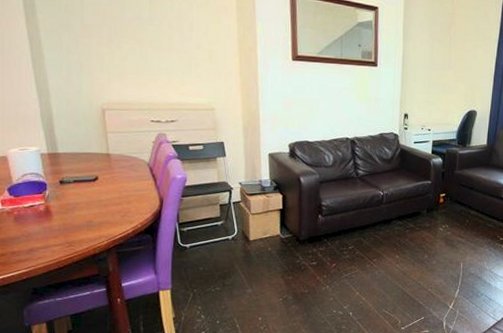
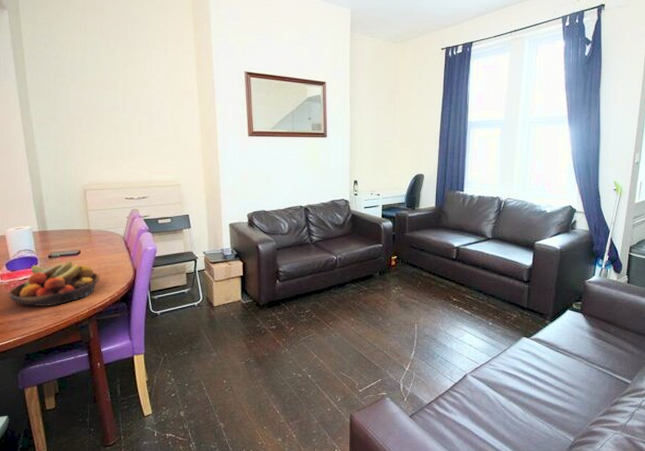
fruit bowl: none [12,187,120,237] -> present [9,261,99,306]

